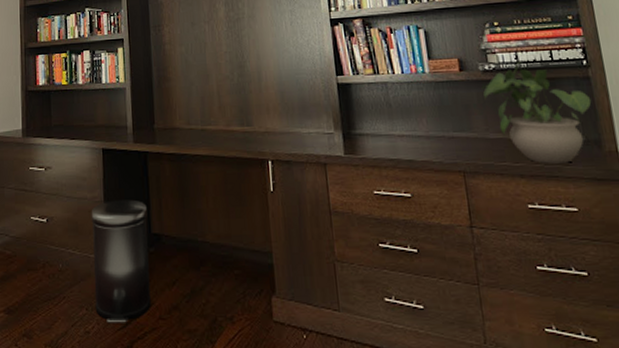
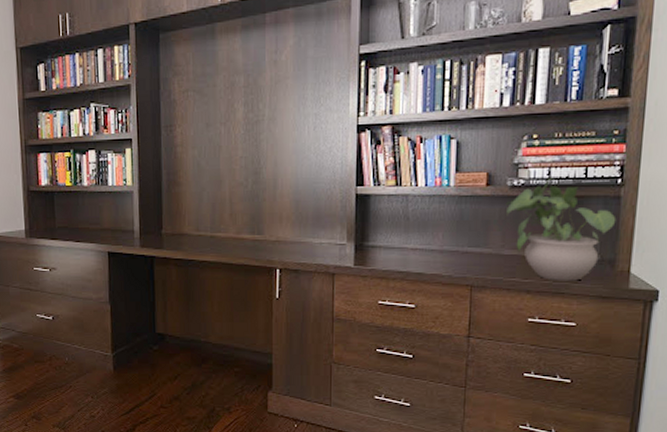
pedal bin: present [91,199,151,323] -> none [96,301,153,410]

